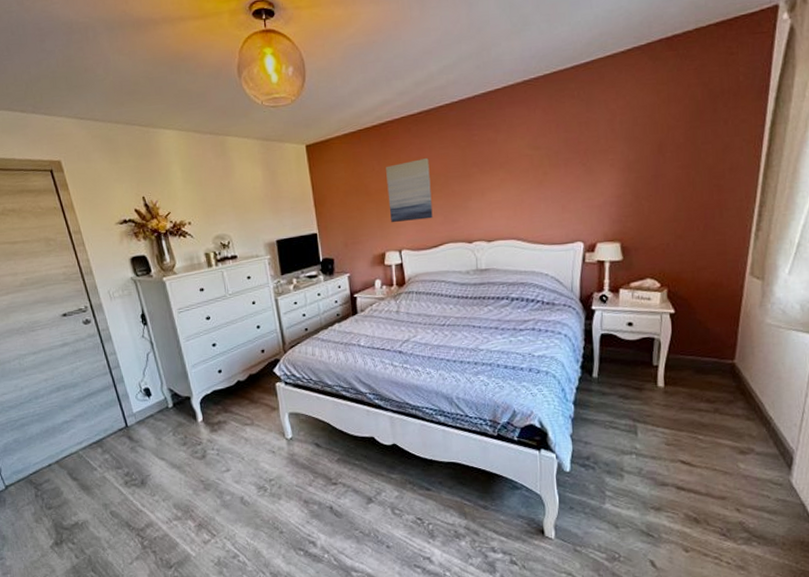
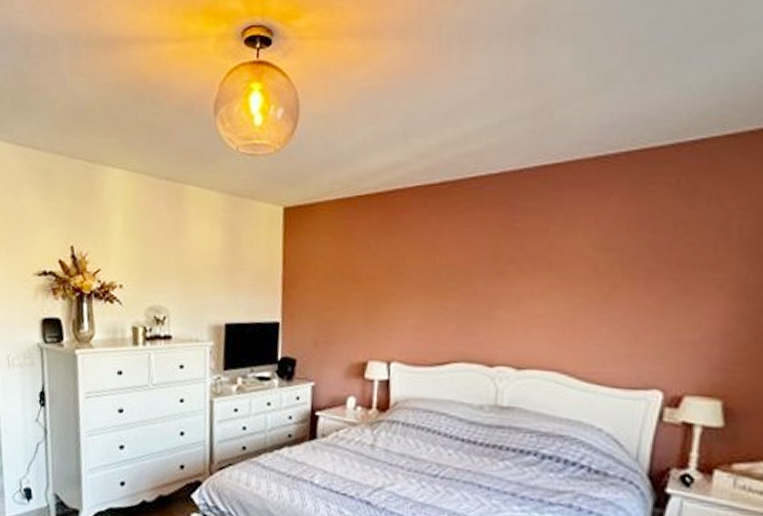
wall art: present [386,158,433,222] -> none [382,243,447,326]

